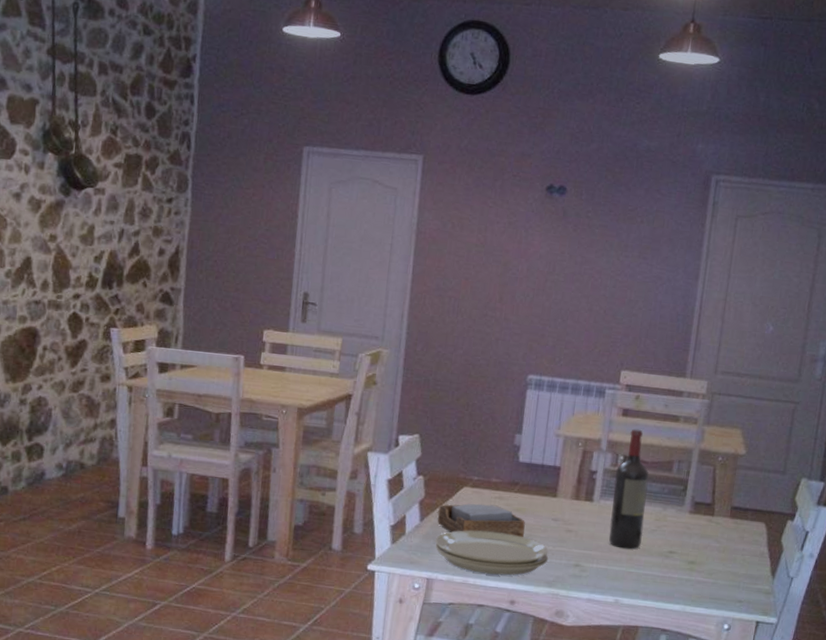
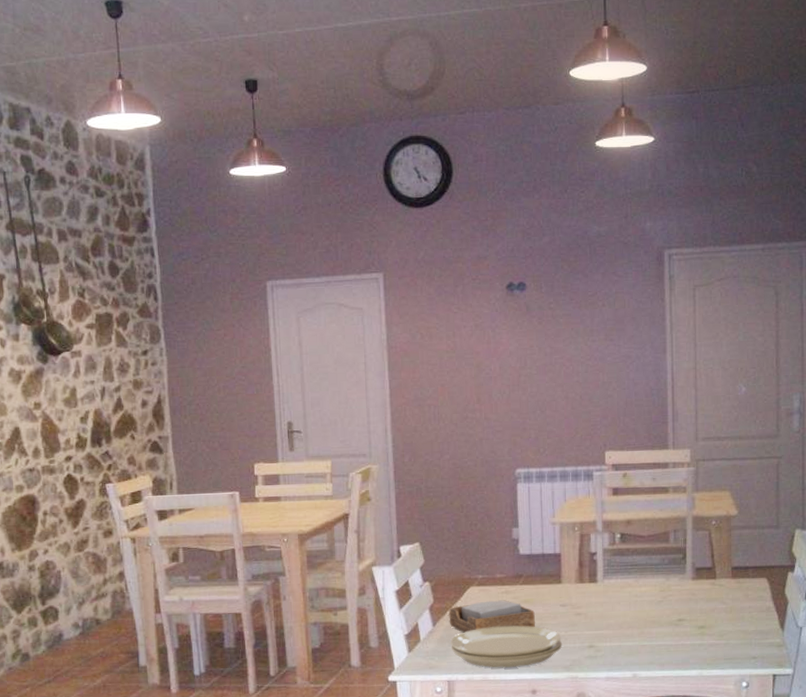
wine bottle: present [608,428,649,549] -> none [615,505,651,623]

